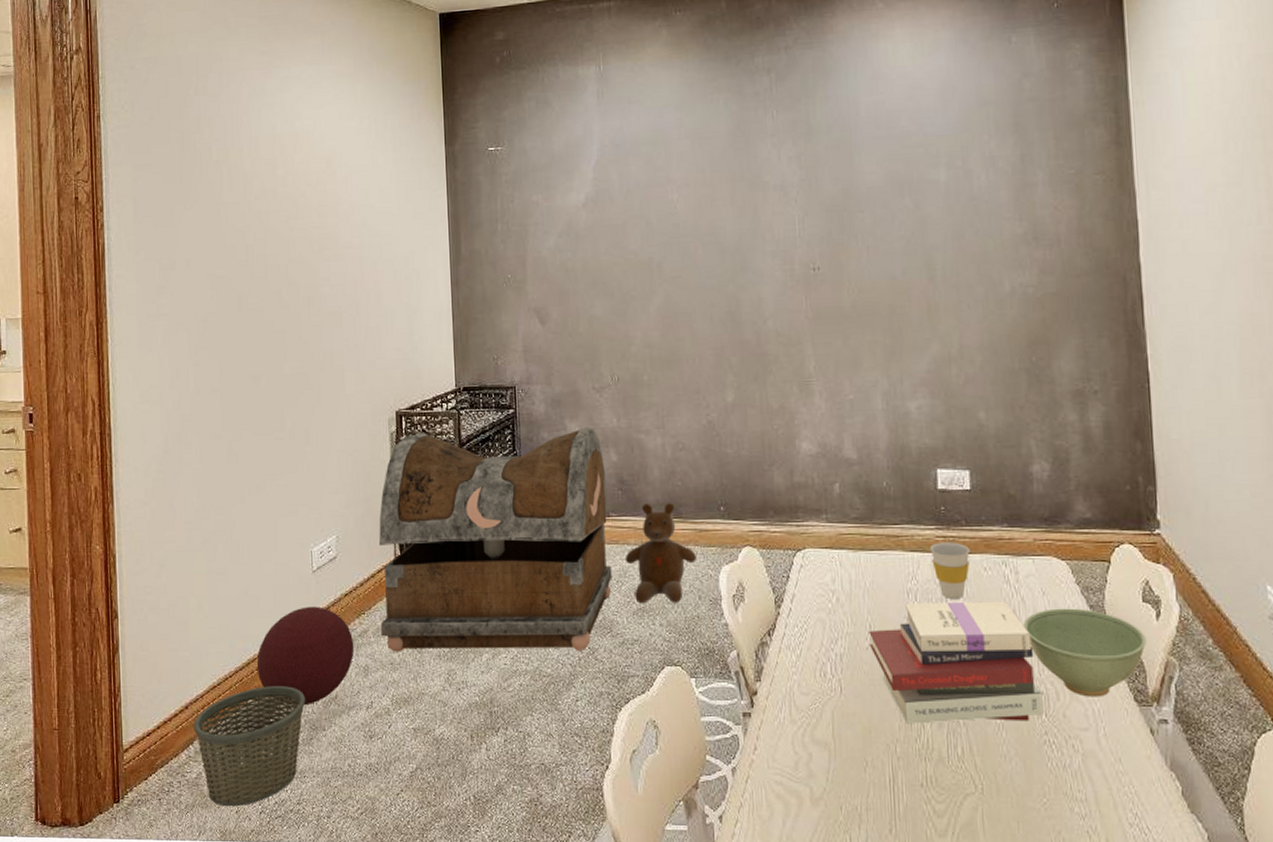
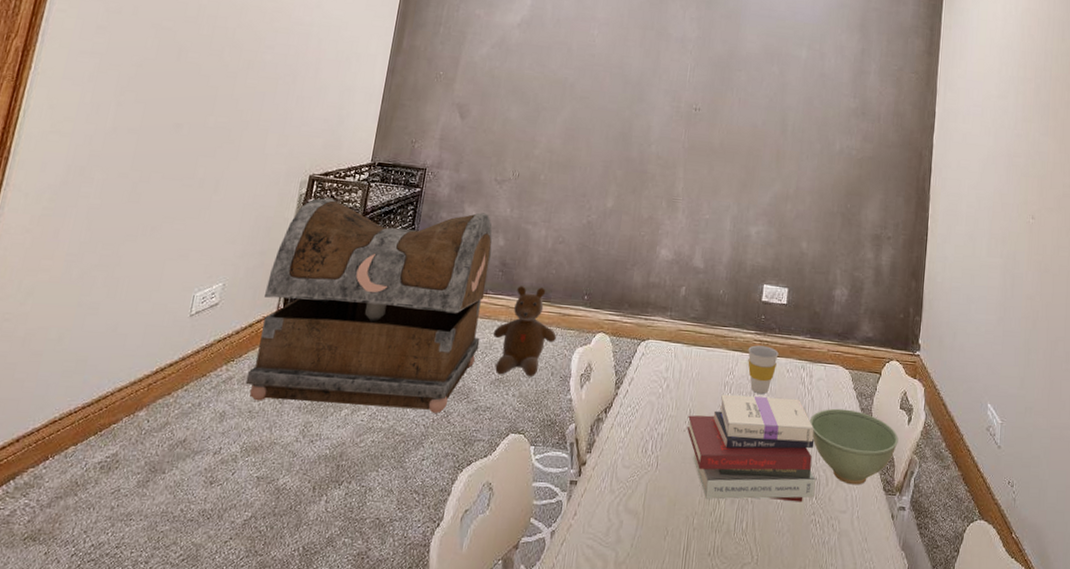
basket: present [193,686,306,806] -> none [17,424,153,547]
ball: present [256,606,355,706] -> none [106,348,217,447]

